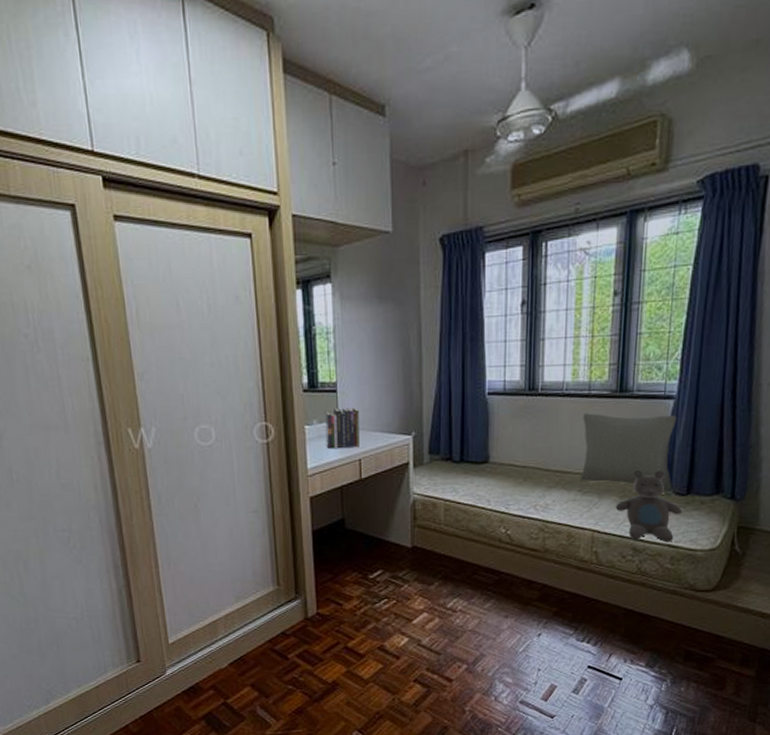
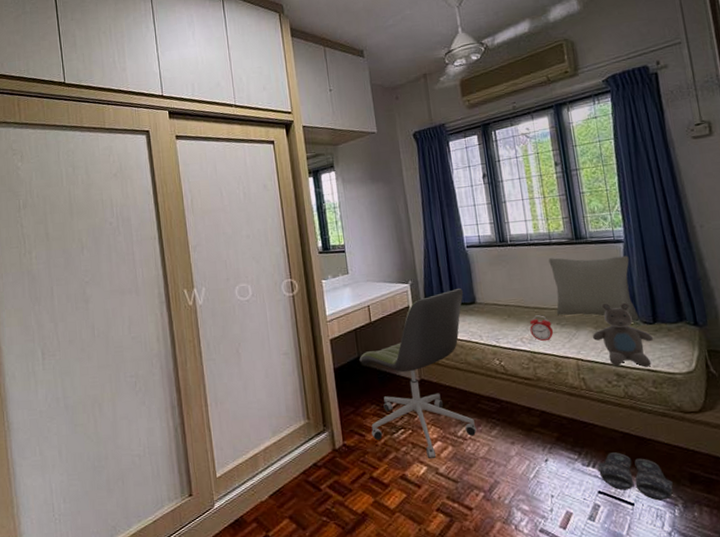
books: present [325,408,359,448] -> none [337,264,367,298]
office chair: none [343,444,475,630] -> present [359,289,477,458]
alarm clock: none [546,480,573,511] -> present [529,315,554,342]
slippers: none [593,628,666,676] -> present [598,452,673,501]

